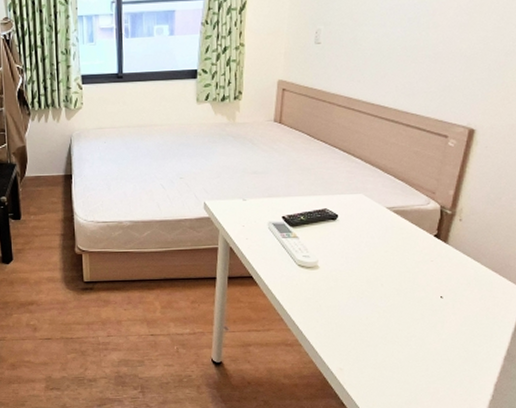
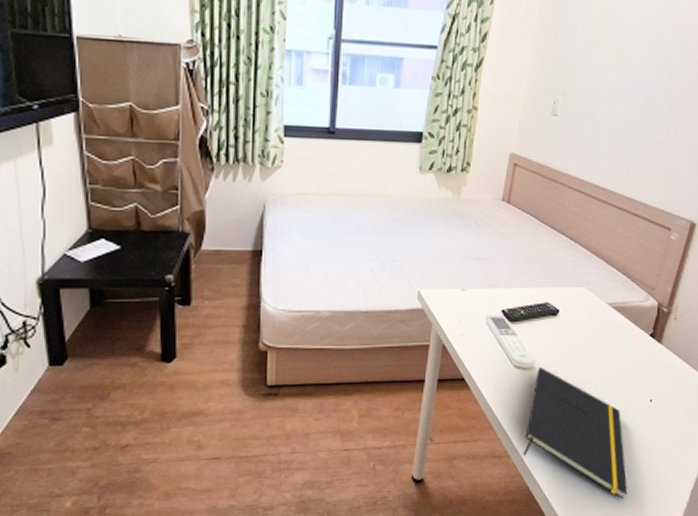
notepad: none [313,266,425,389] -> present [522,367,628,500]

